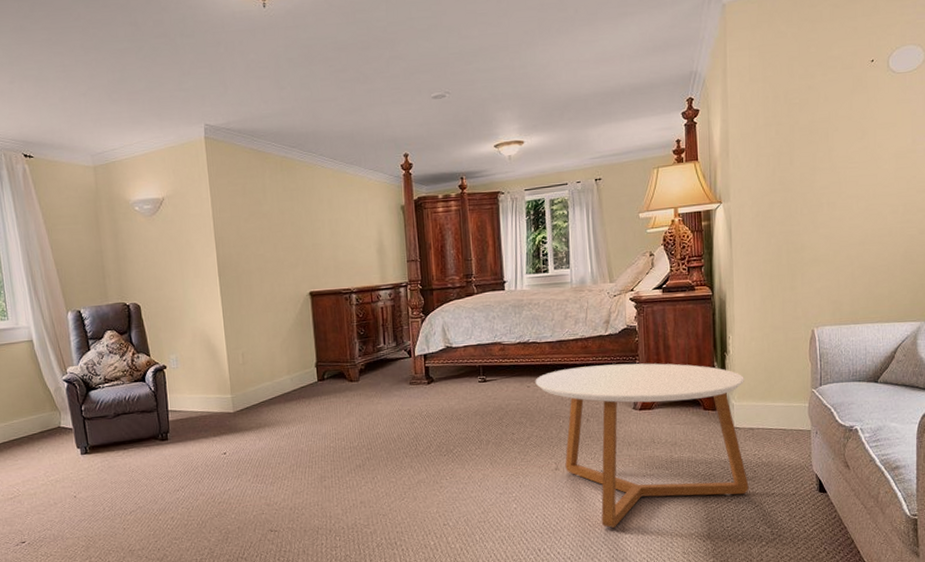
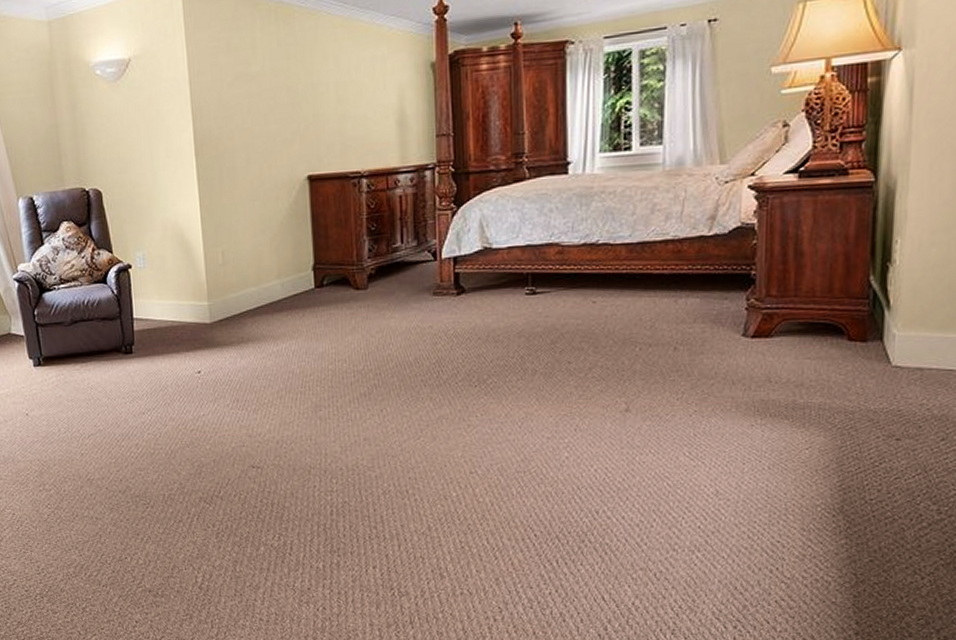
coffee table: present [535,363,749,528] -> none [604,274,915,490]

